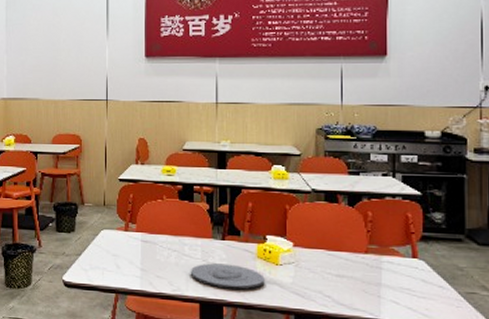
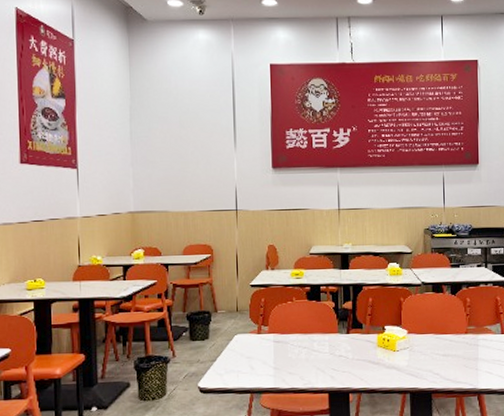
plate: present [190,263,265,291] -> none [319,355,385,379]

